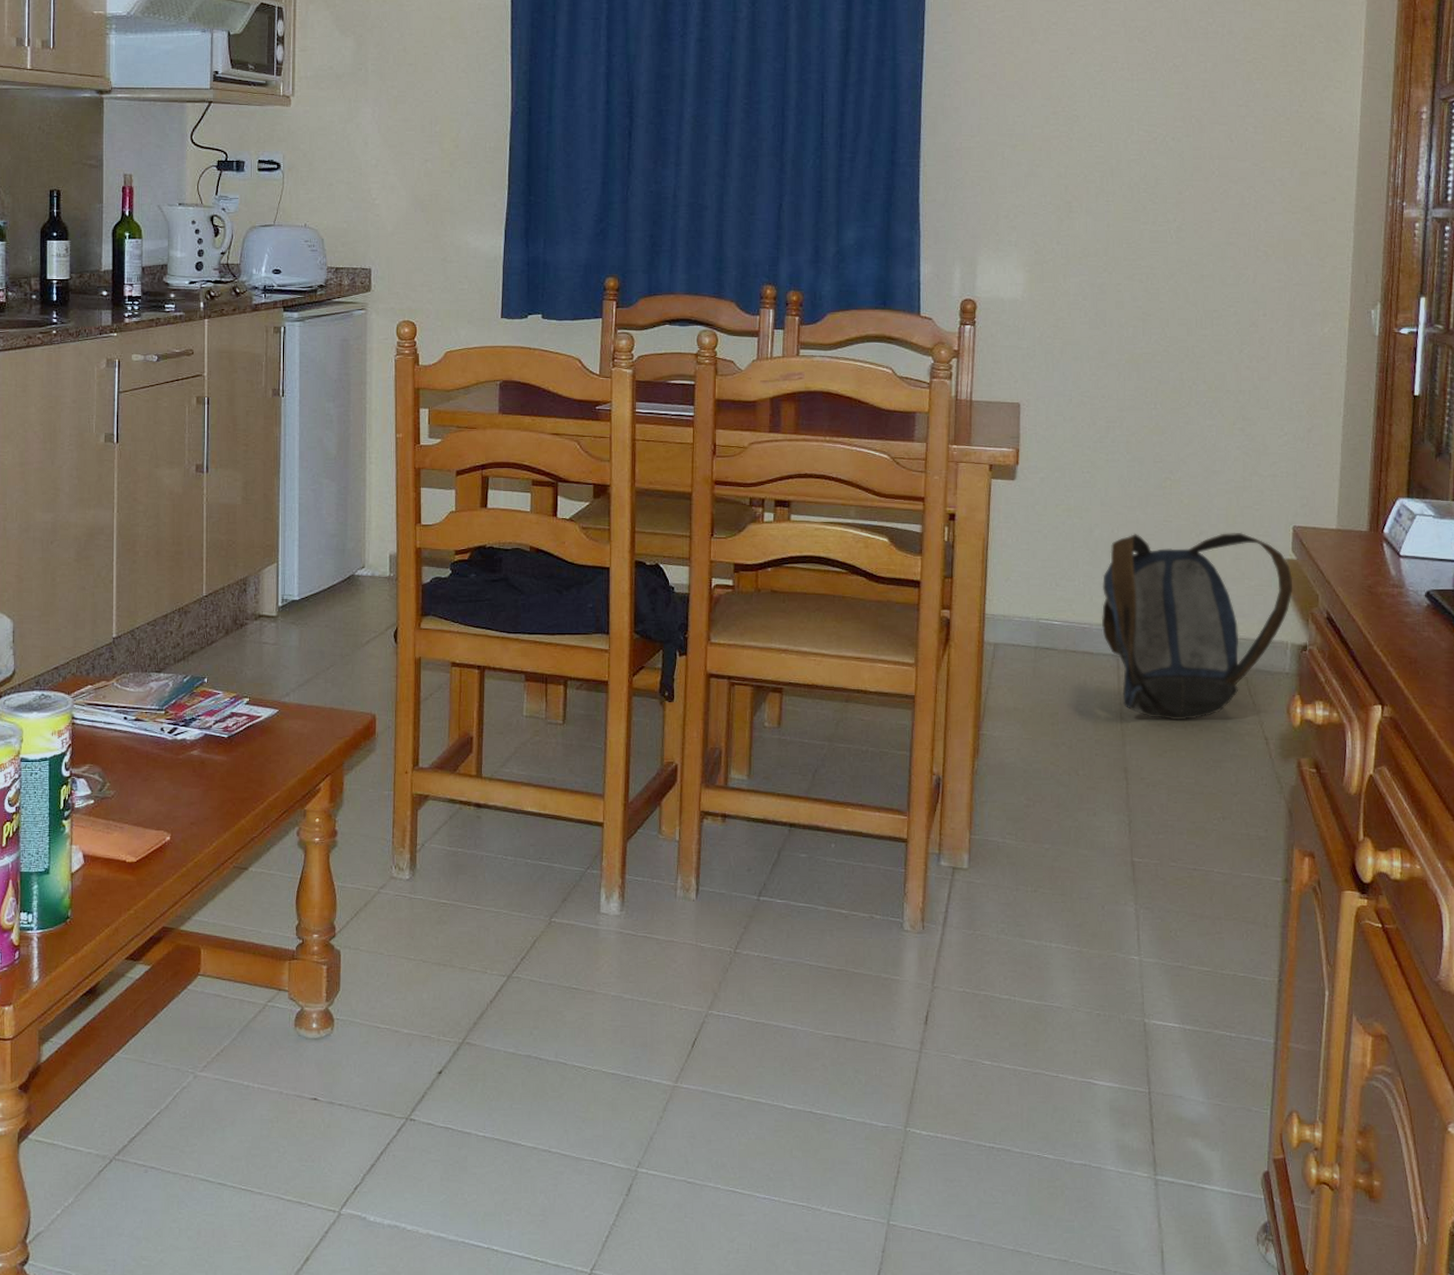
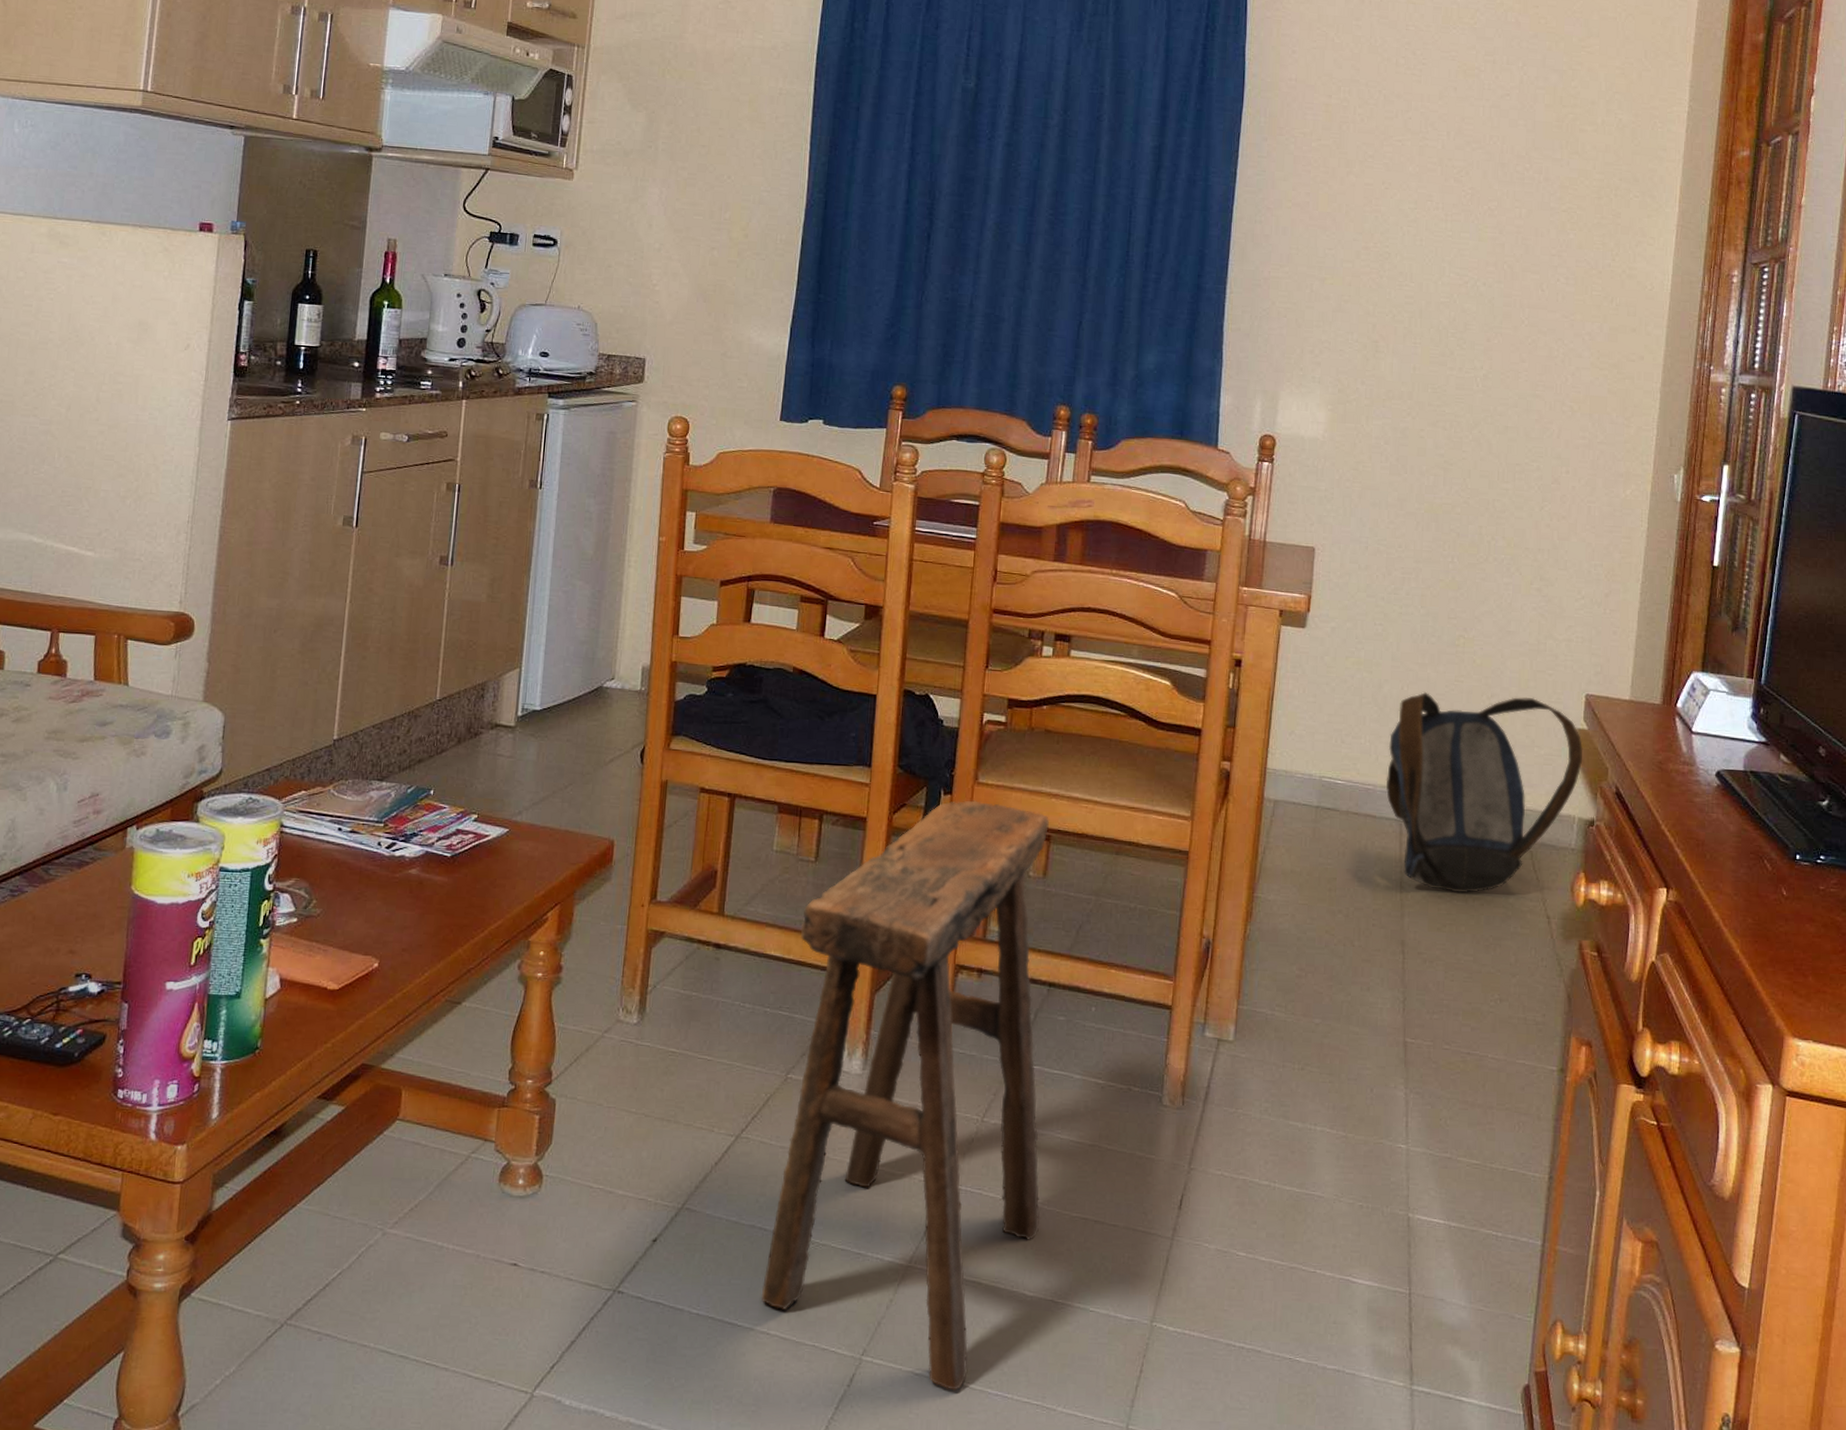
stool: none [541,660,795,1196] -> present [761,800,1049,1391]

